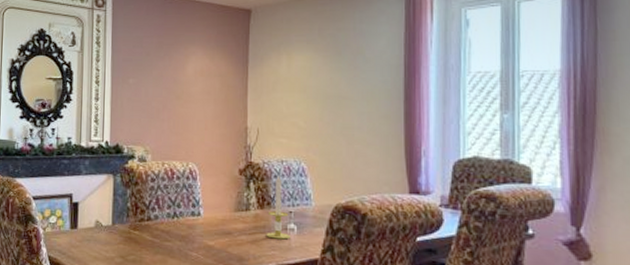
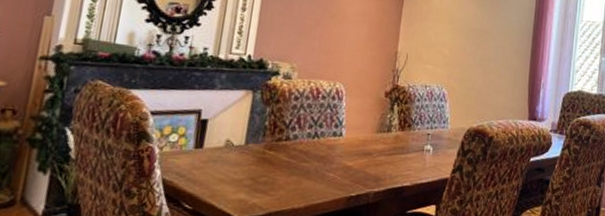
candle: present [266,175,290,240] -> none [403,99,427,160]

